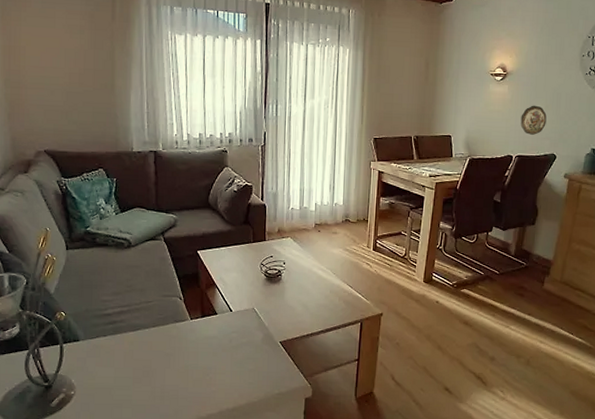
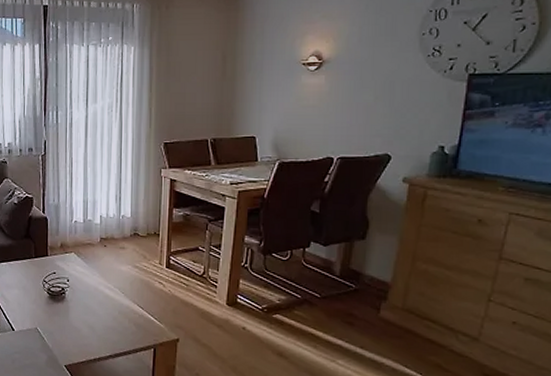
decorative plate: present [520,105,547,135] -> none [342,97,377,132]

